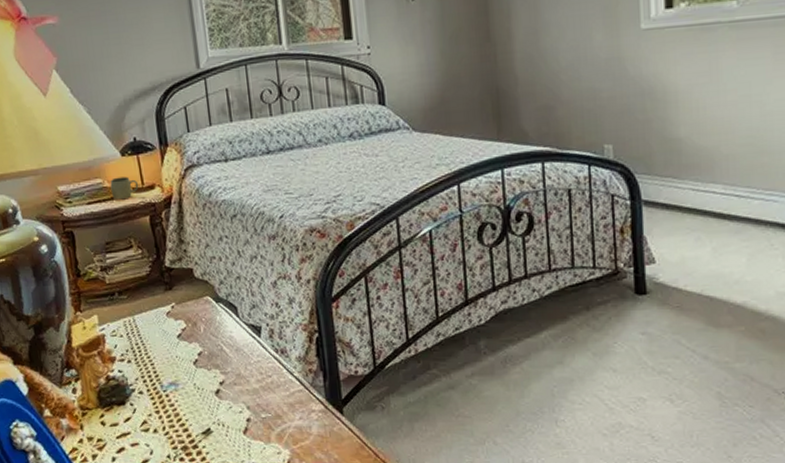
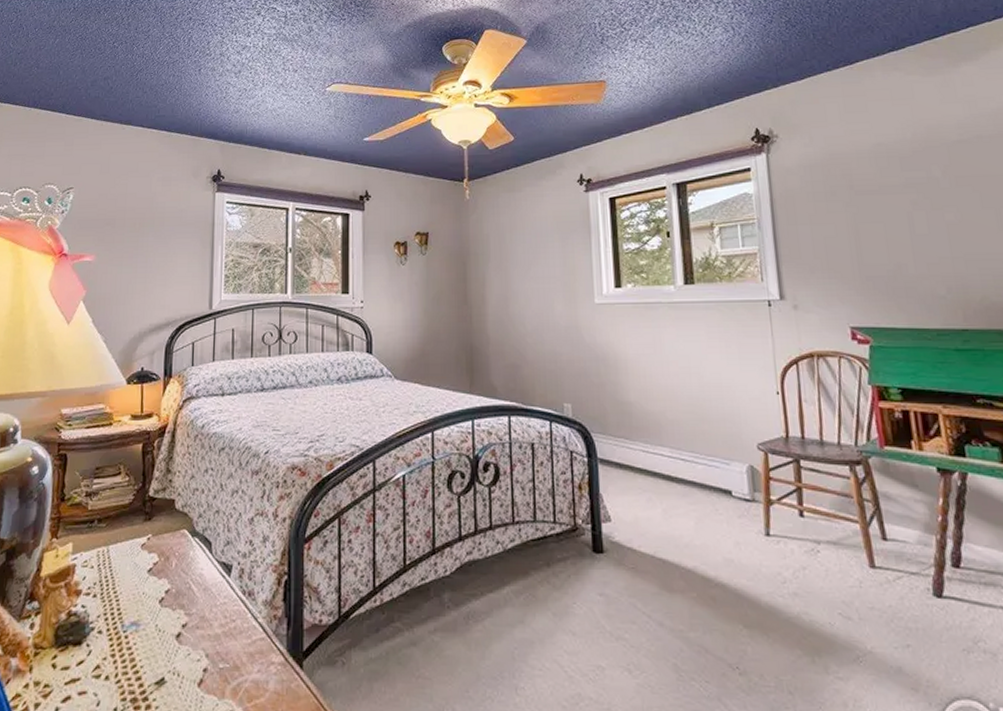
mug: present [110,176,139,200] -> none [110,404,138,426]

